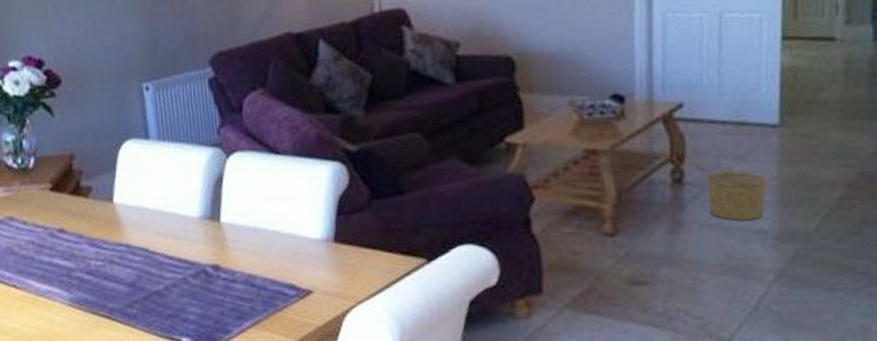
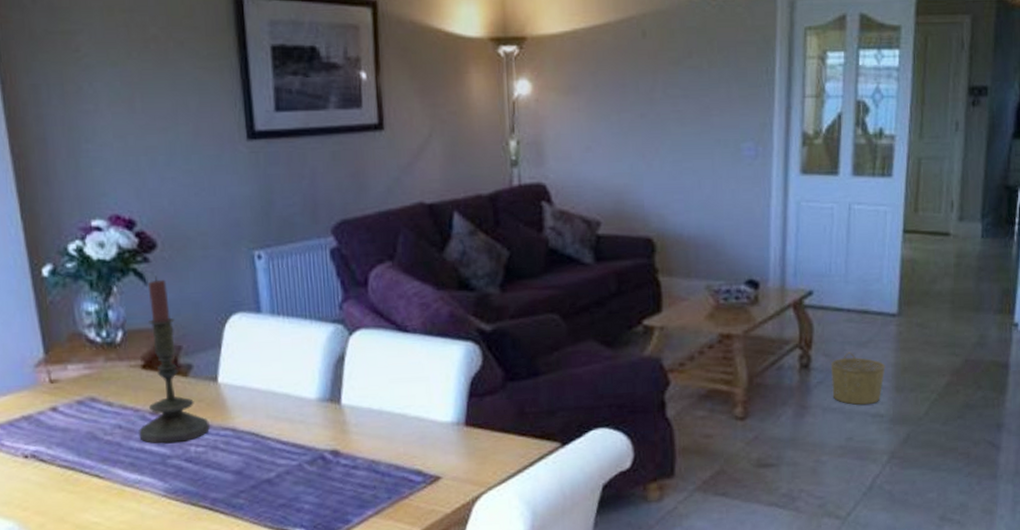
candle: none [48,108,107,259] -> present [139,276,210,445]

